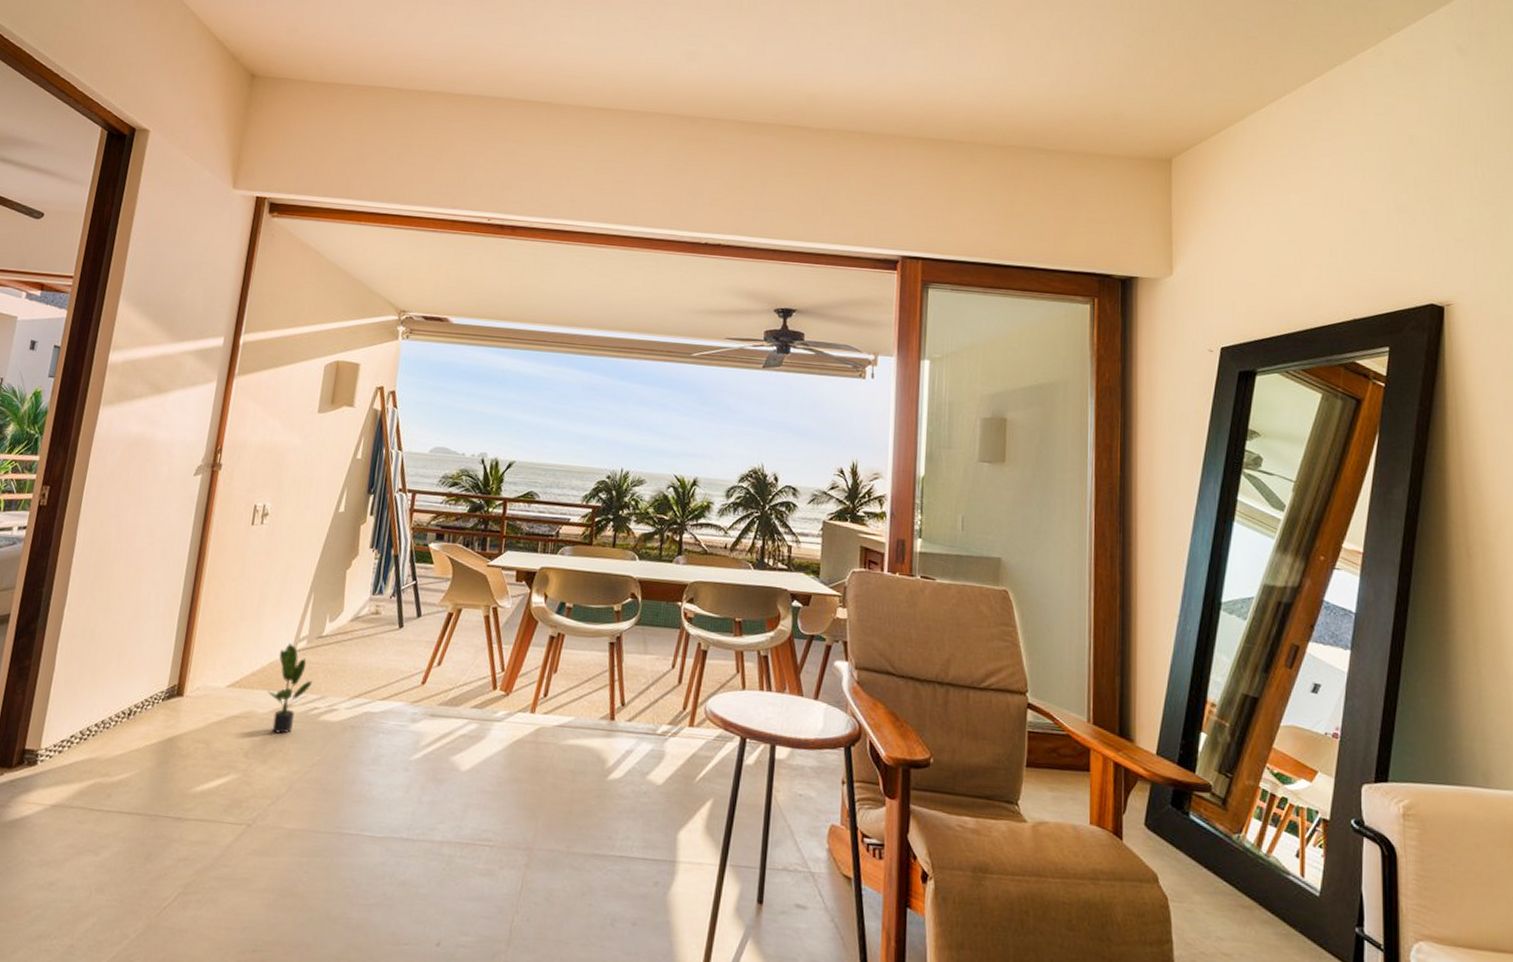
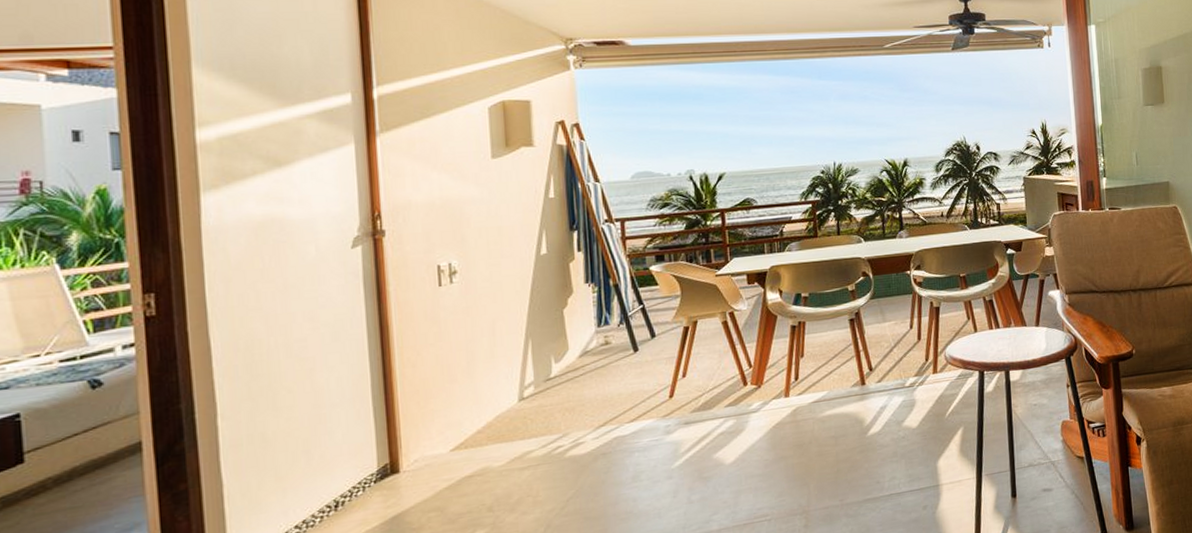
potted plant: present [268,642,312,734] -> none [501,392,549,481]

